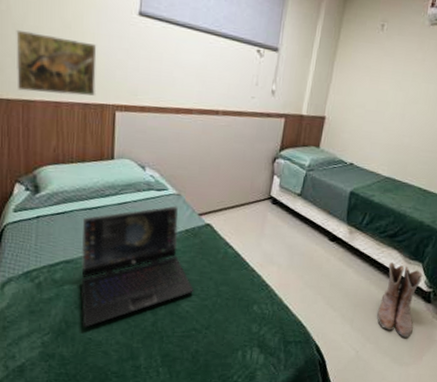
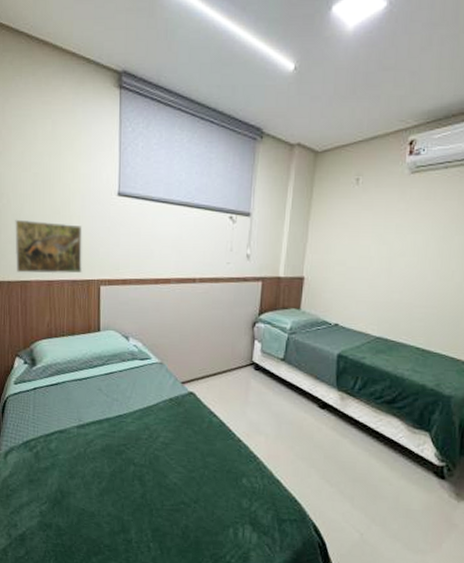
laptop: present [80,205,195,328] -> none [73,374,181,498]
boots: present [376,262,423,338] -> none [380,431,431,520]

